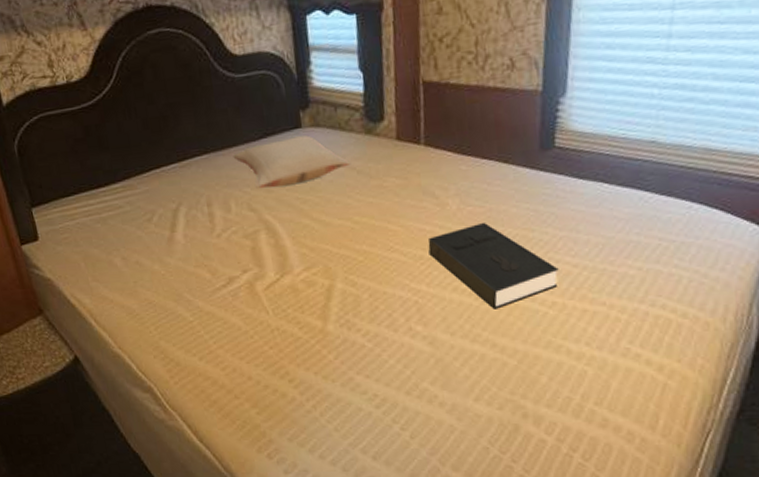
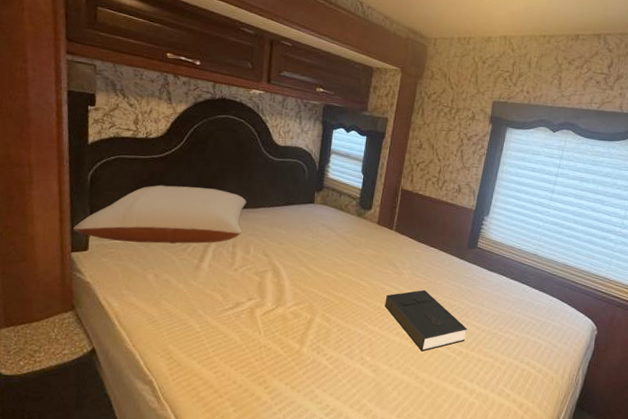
pillow: none [14,133,214,224] -> present [72,185,247,244]
pillow: present [233,135,351,188] -> none [260,209,343,243]

